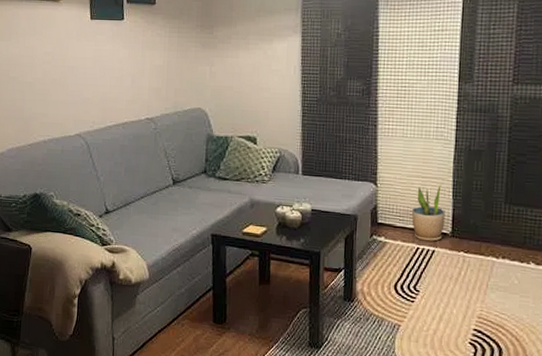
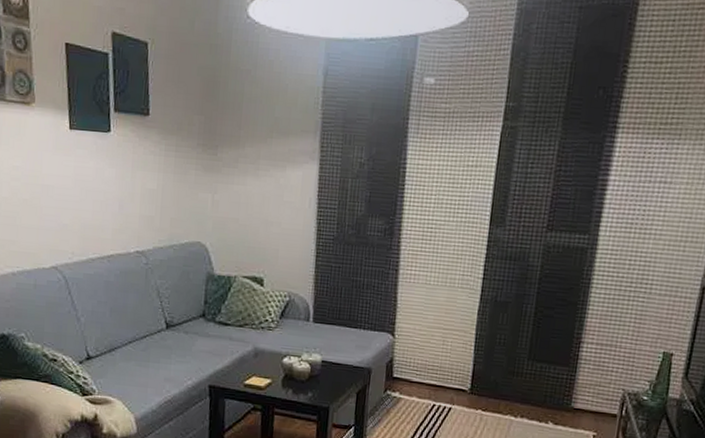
potted plant: present [411,183,445,242] -> none [429,336,466,399]

